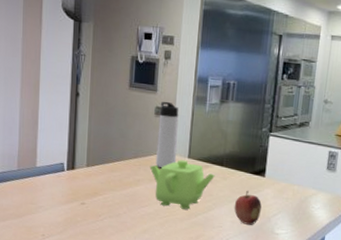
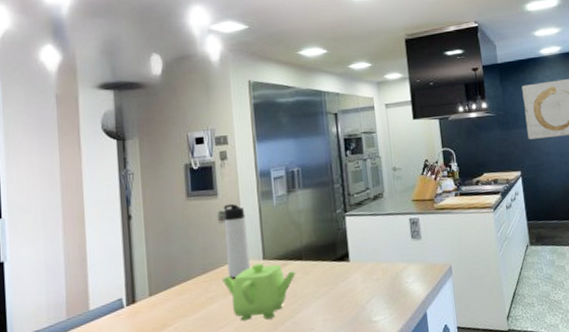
fruit: present [234,190,262,225] -> none [322,280,353,320]

